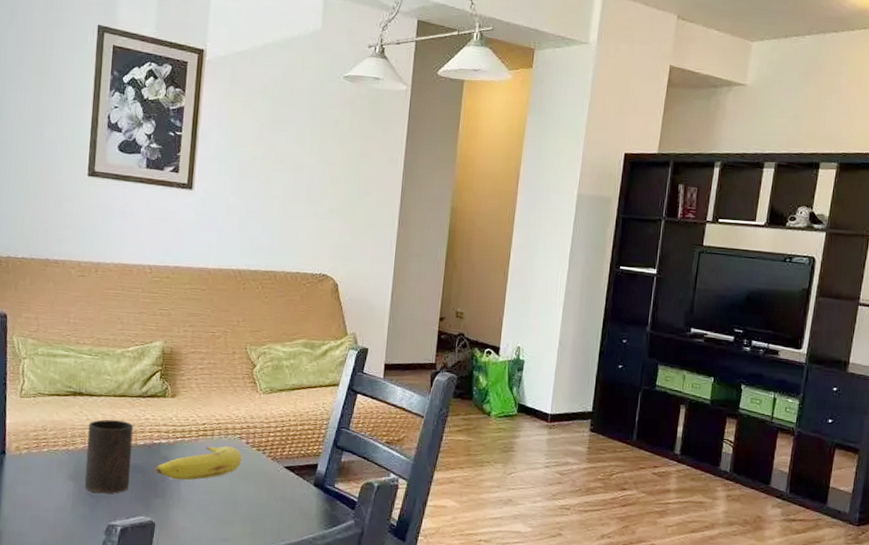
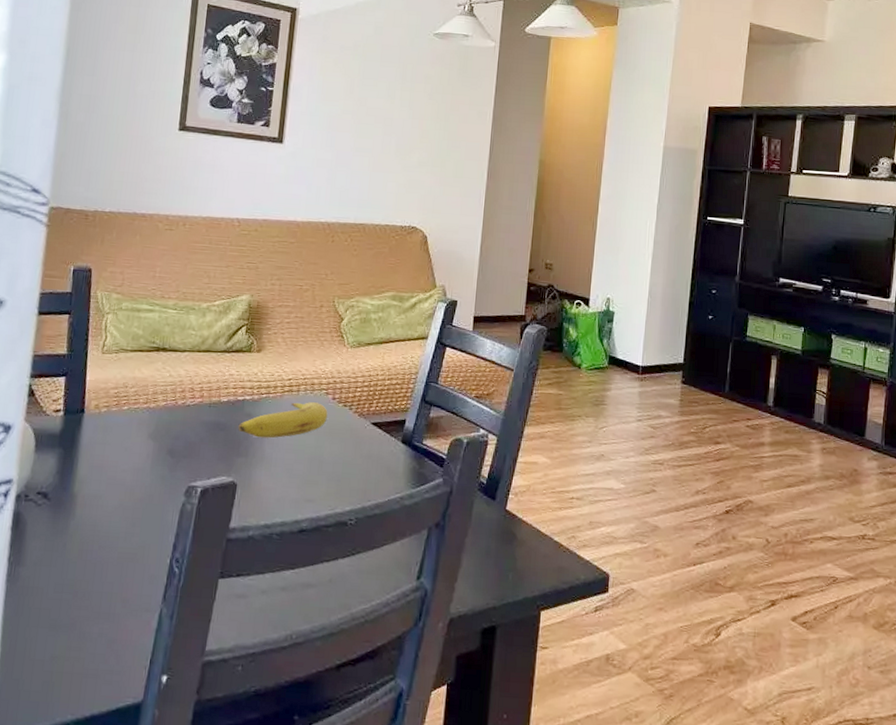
cup: present [84,419,134,494] -> none [164,375,218,454]

